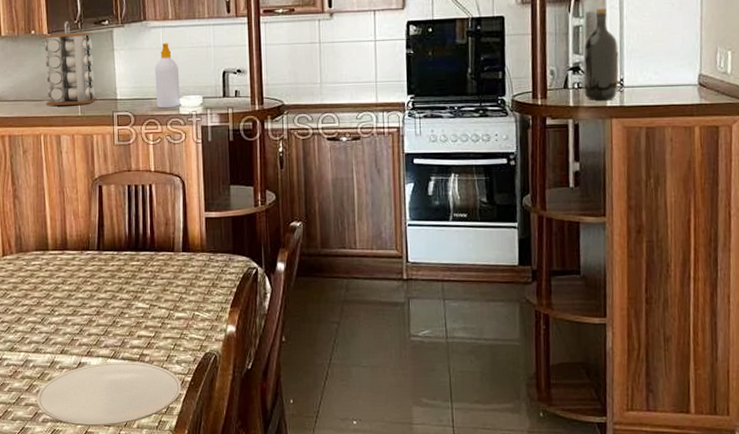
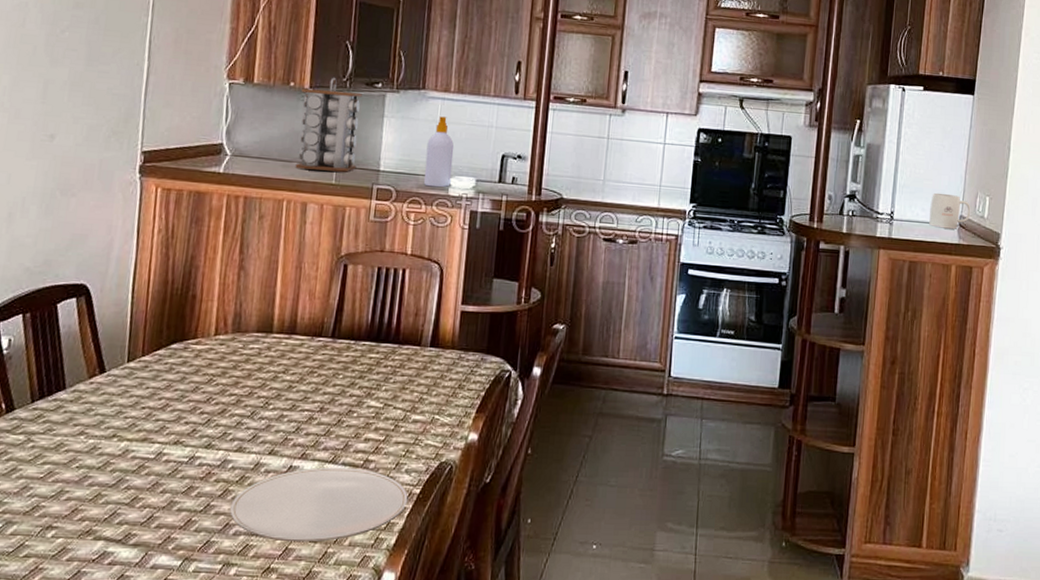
wine bottle: present [583,9,619,100] -> none [857,141,893,231]
mug: none [663,53,711,90] -> present [929,192,971,229]

